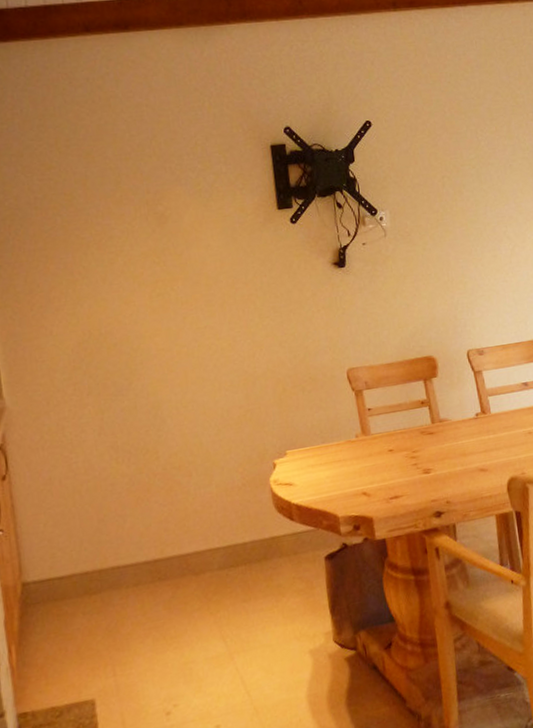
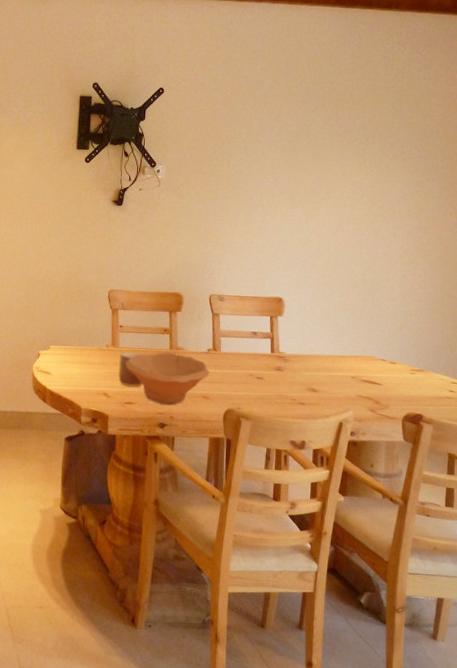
mug: none [373,436,407,479] -> present [118,352,143,387]
bowl: none [382,427,483,490] -> present [126,352,210,405]

